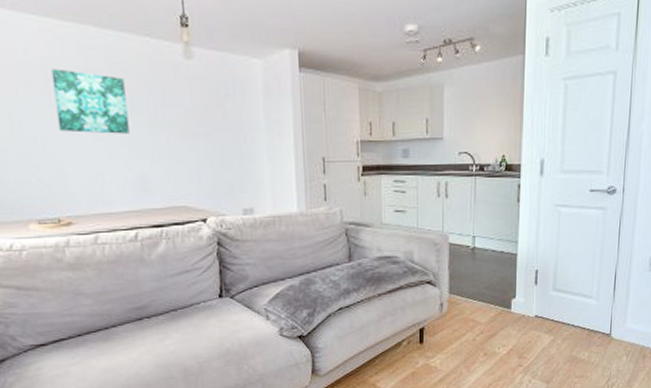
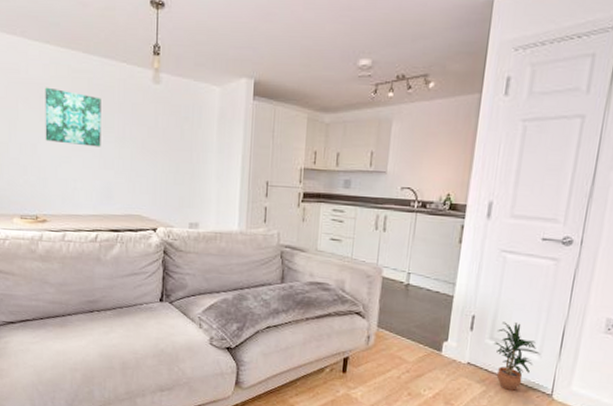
potted plant: none [556,272,598,336] -> present [493,321,541,391]

